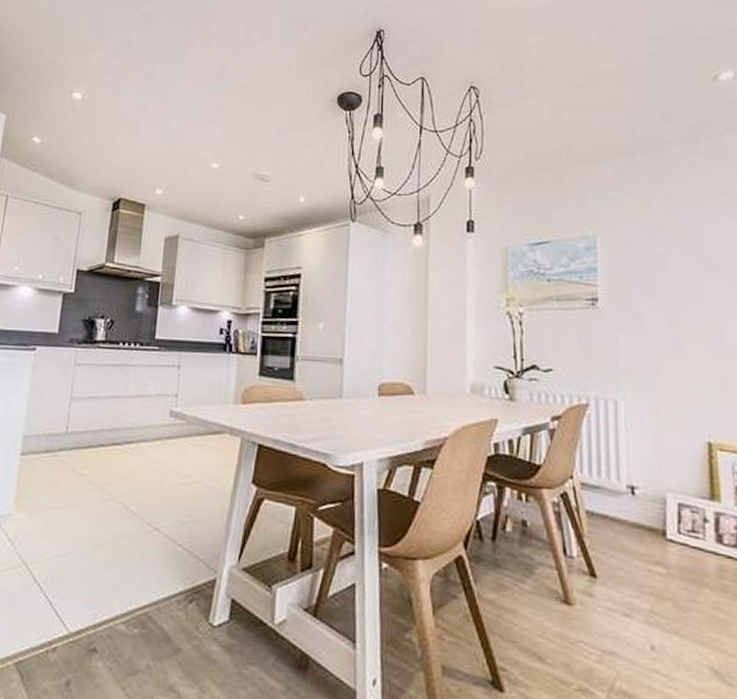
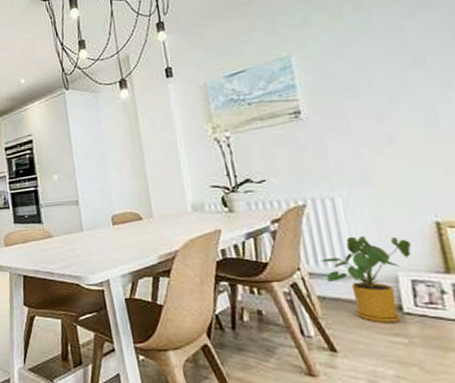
house plant: none [594,447,683,550] -> present [320,235,412,324]

